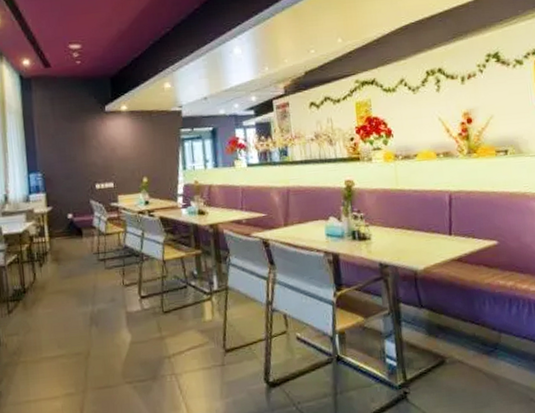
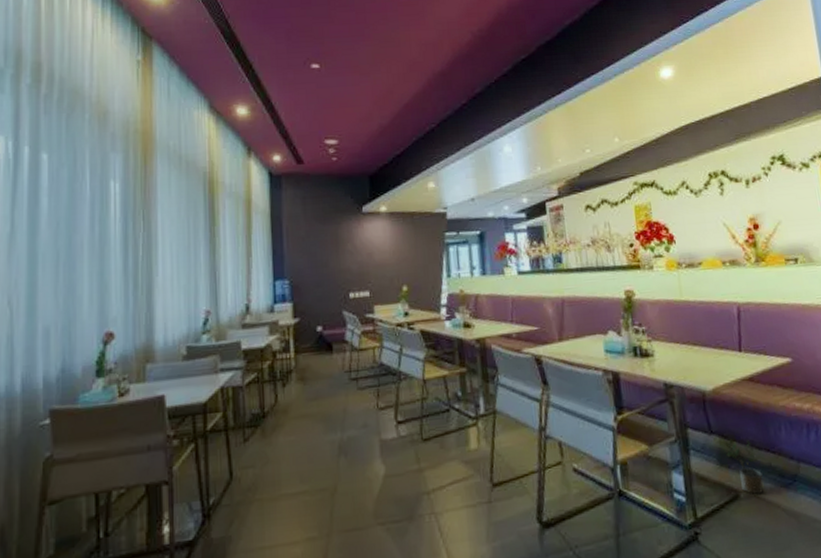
potted plant: none [432,312,467,361] -> present [723,439,763,495]

